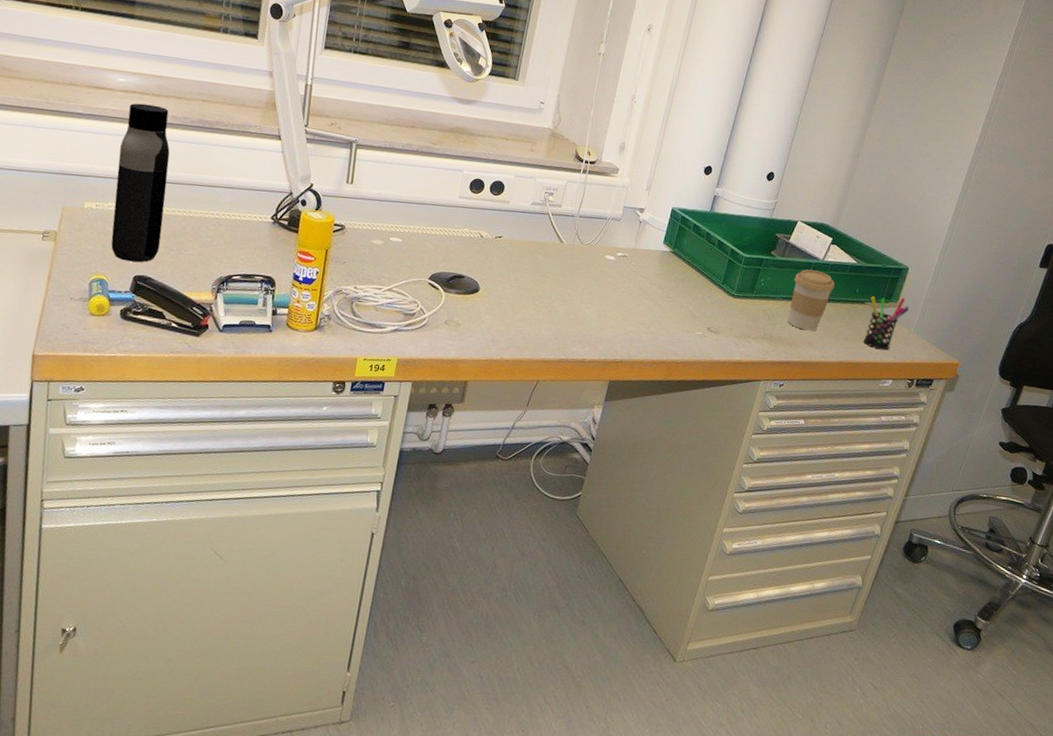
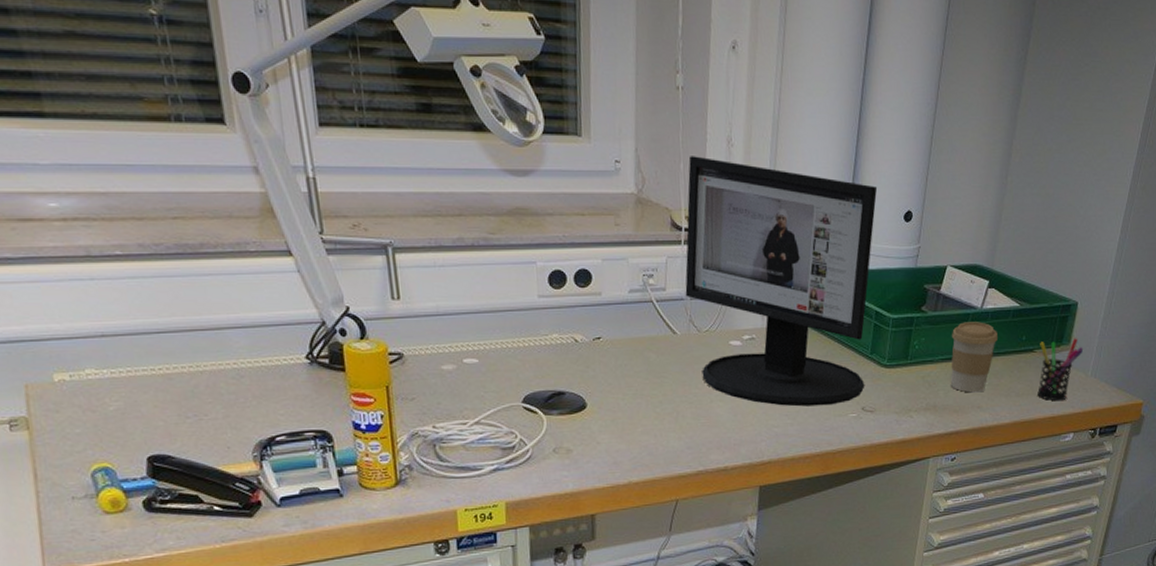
water bottle: present [111,103,170,263] -> none [74,233,172,440]
computer monitor: none [576,106,748,322] -> present [685,156,878,407]

